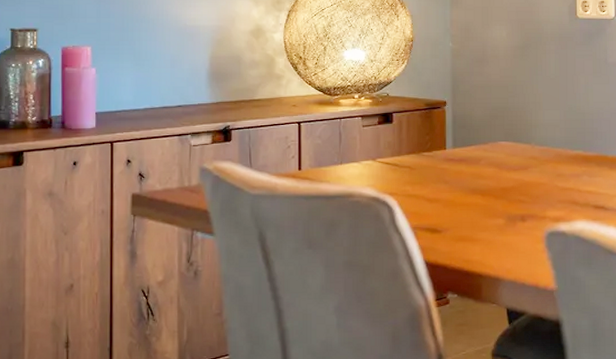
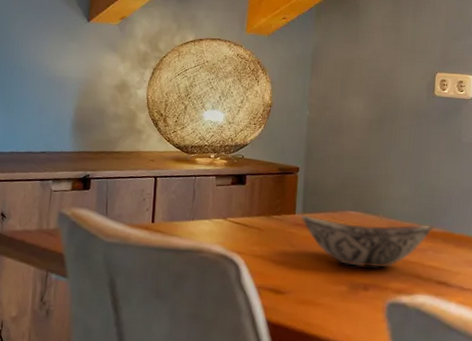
decorative bowl: none [452,149,586,198] -> present [301,214,433,268]

